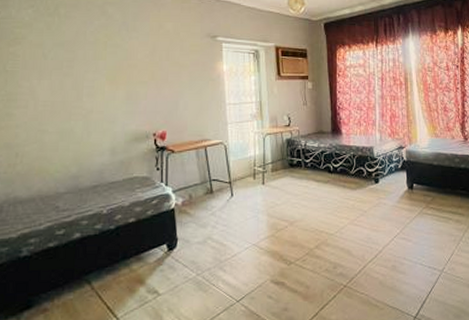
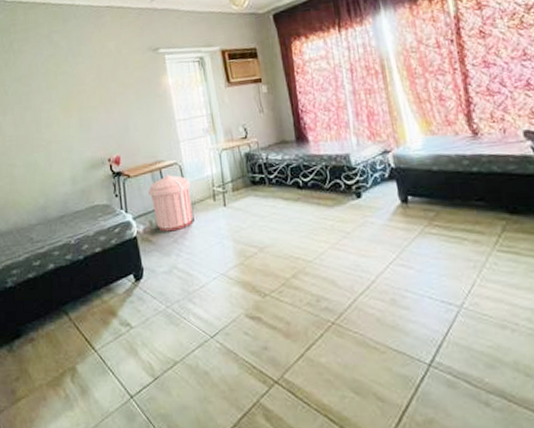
trash can: none [190,153,234,205] -> present [147,175,193,232]

